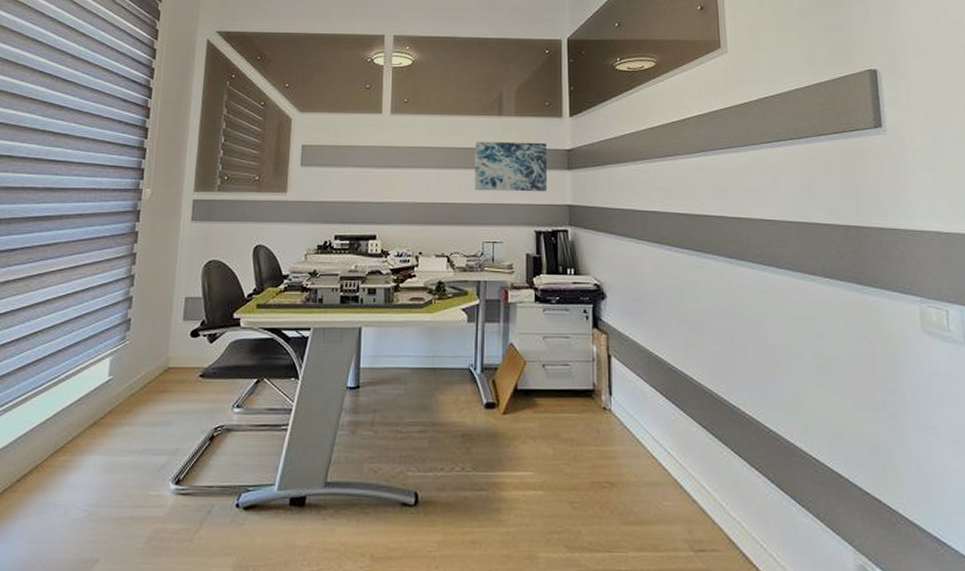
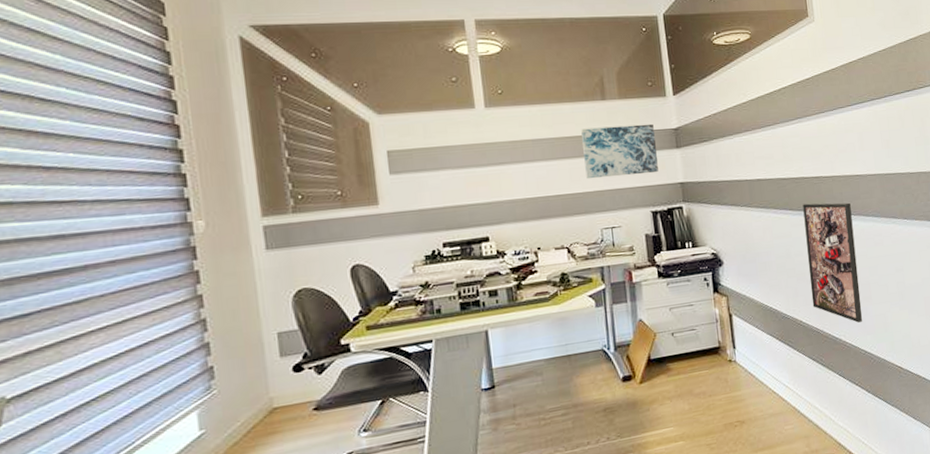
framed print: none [701,244,768,392] -> present [802,202,863,323]

